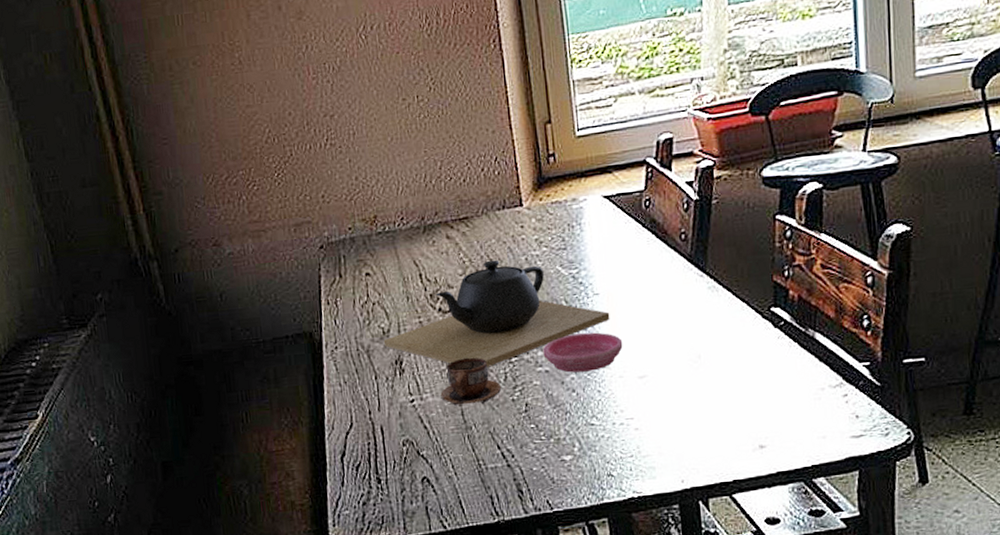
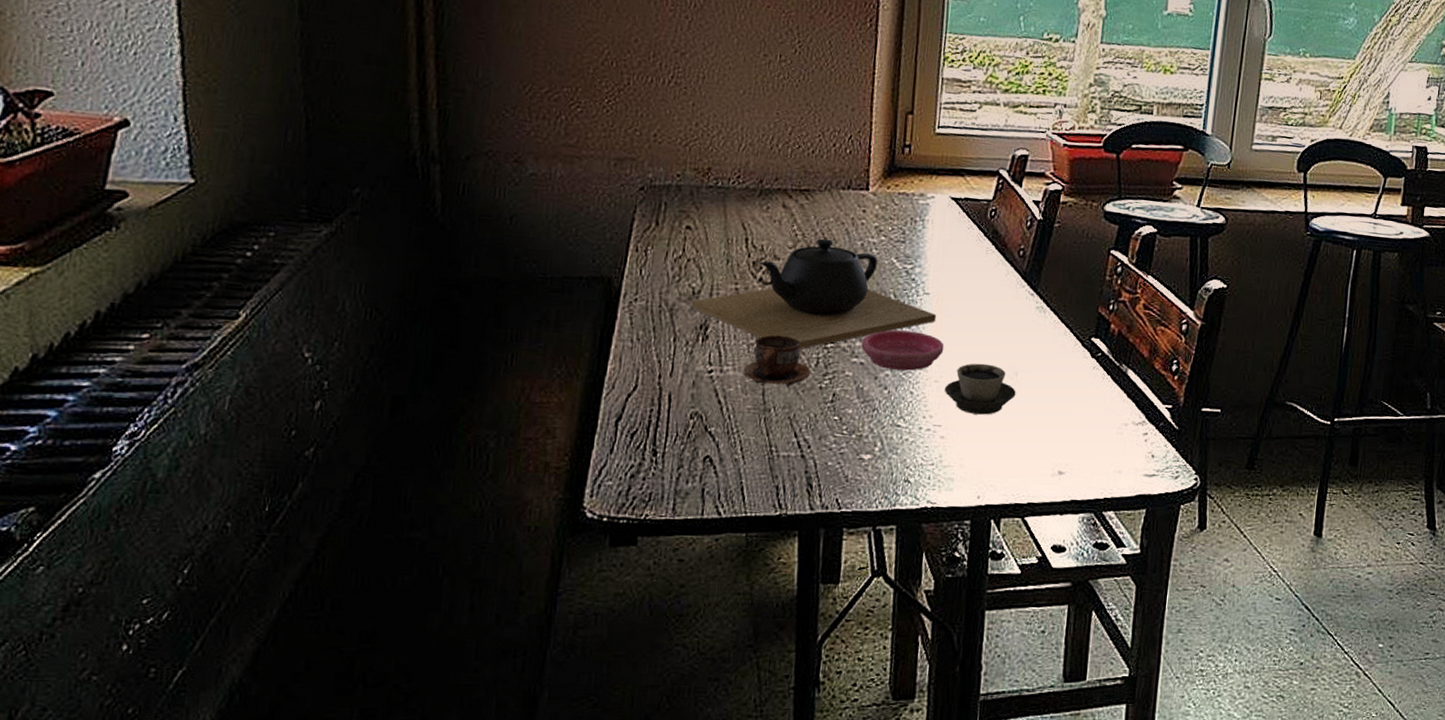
cup: none [630,351,702,403] -> present [944,363,1016,415]

